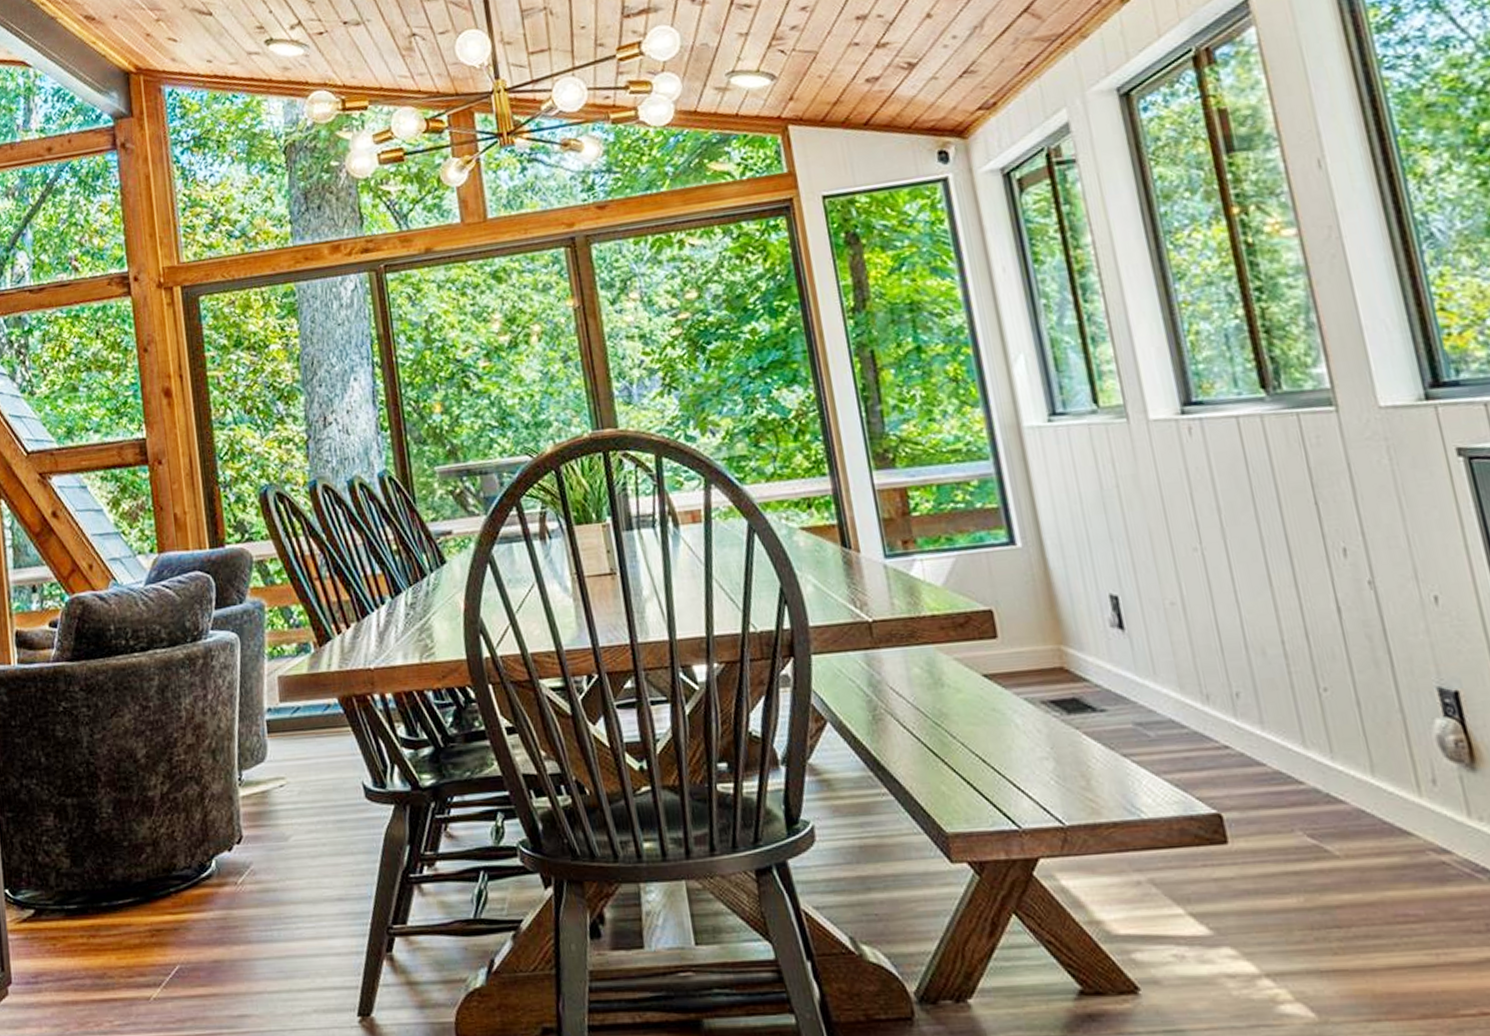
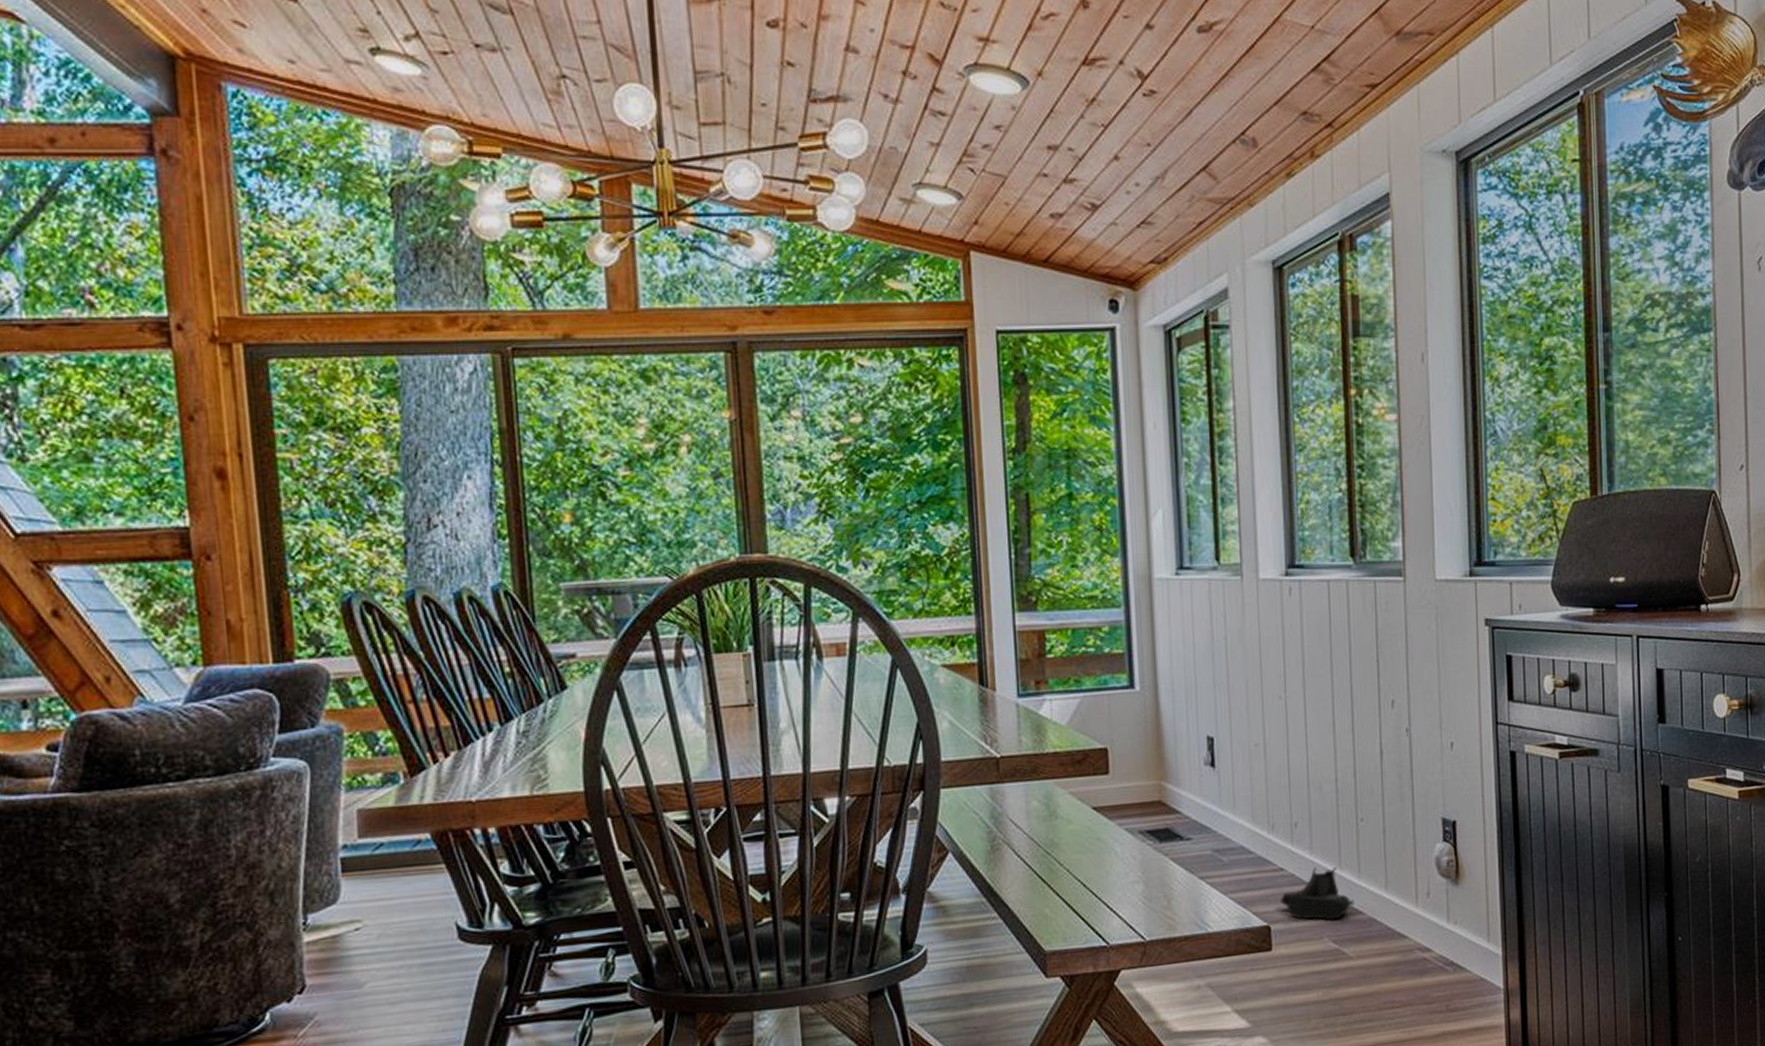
boots: none [1229,745,1332,810] -> present [1280,866,1354,920]

